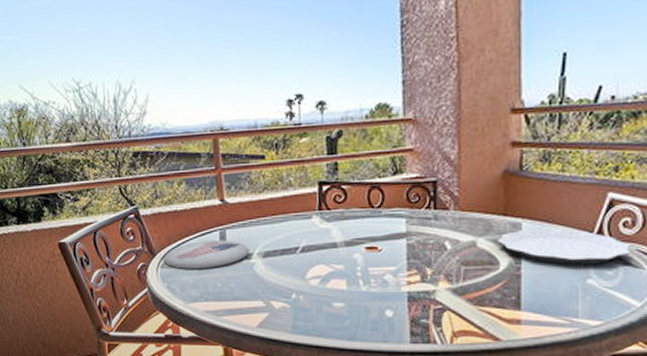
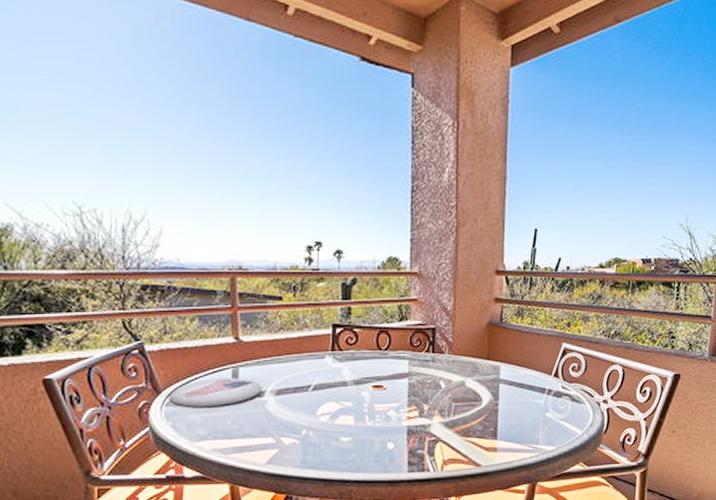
plate: present [497,228,630,265] -> none [481,371,576,401]

